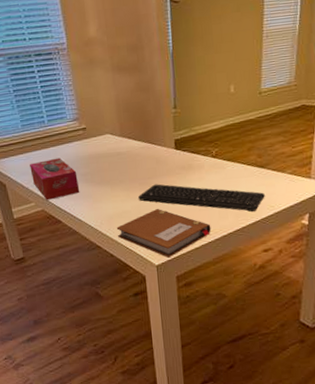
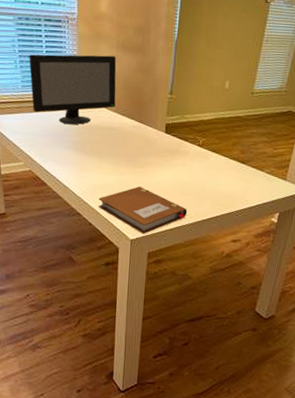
computer monitor: none [24,79,120,157] -> present [29,54,117,125]
tissue box: present [30,158,80,200] -> none [24,123,69,162]
computer keyboard: present [138,184,265,212] -> none [124,163,242,203]

